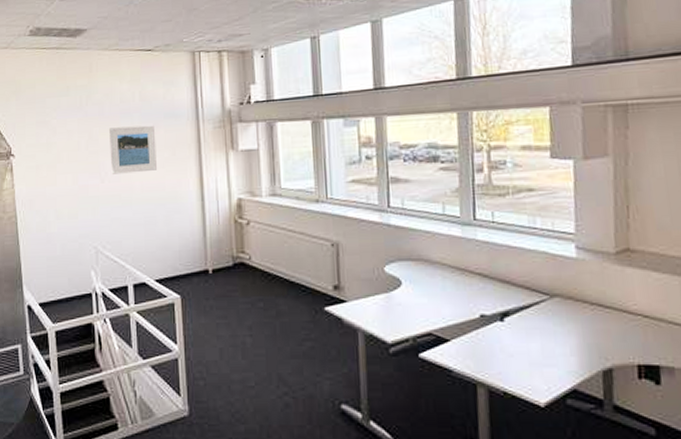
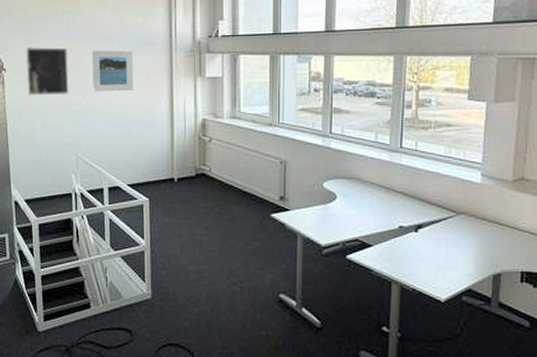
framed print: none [36,127,85,183] -> present [26,46,69,96]

